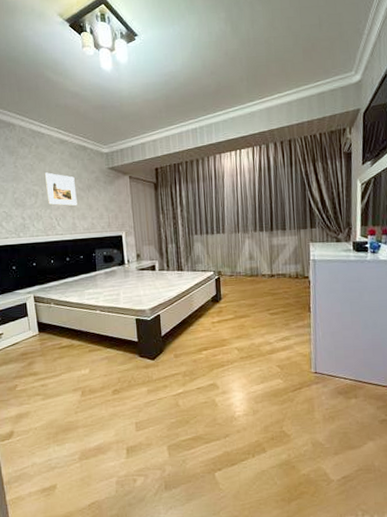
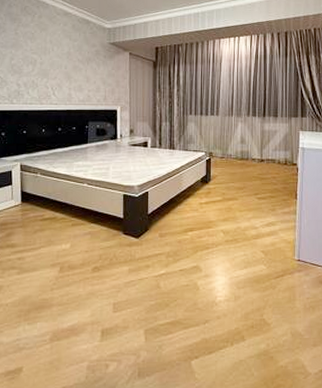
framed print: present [44,172,77,206] -> none [44,42,75,78]

